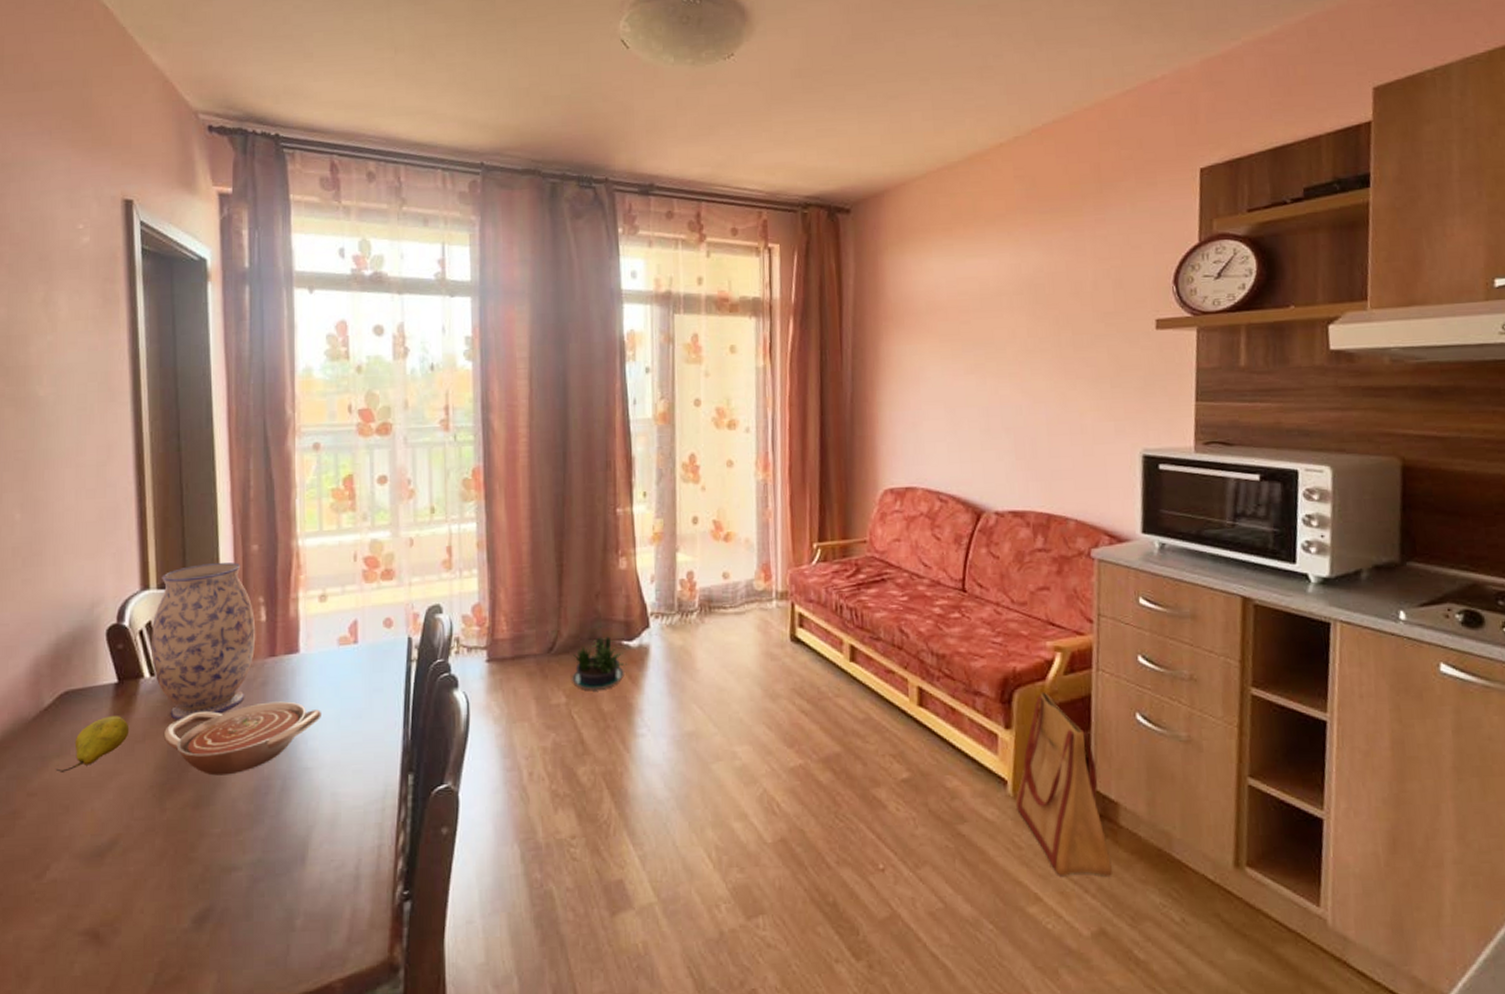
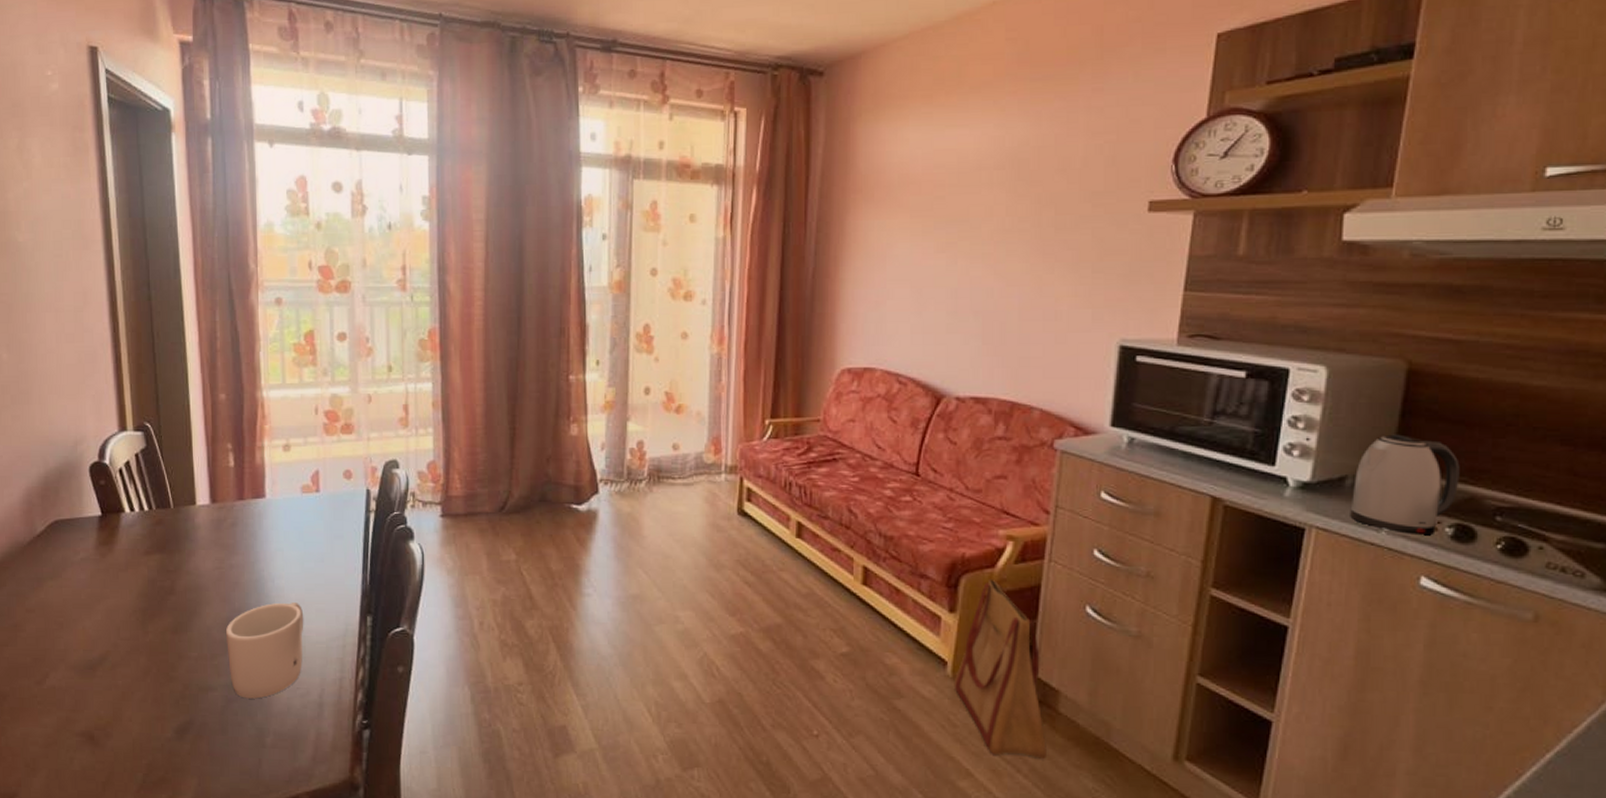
fruit: present [55,716,130,772] -> none [50,545,114,593]
vase: present [150,562,256,720] -> none [129,410,225,553]
bowl: present [163,701,321,776] -> none [144,541,287,606]
mug: none [252,765,340,877] -> present [225,602,304,699]
potted plant: present [572,636,628,690] -> none [522,499,576,550]
kettle: none [1368,527,1462,624] -> present [1350,434,1460,536]

